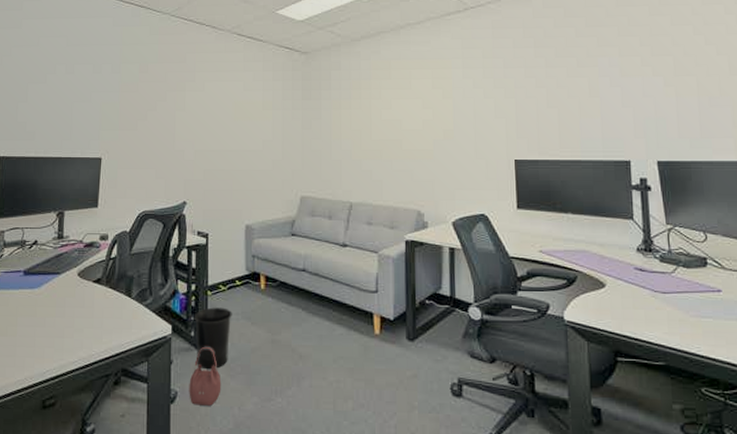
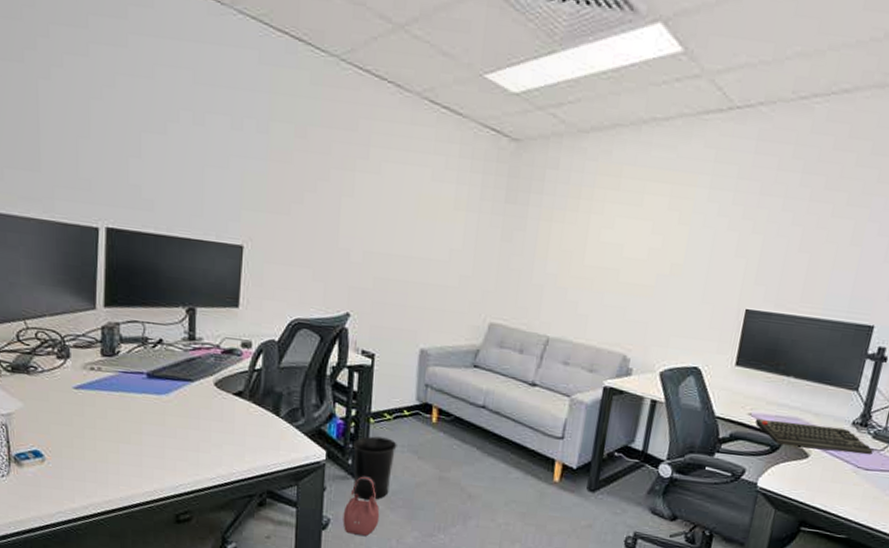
computer keyboard: none [546,254,665,278] -> present [755,418,873,454]

